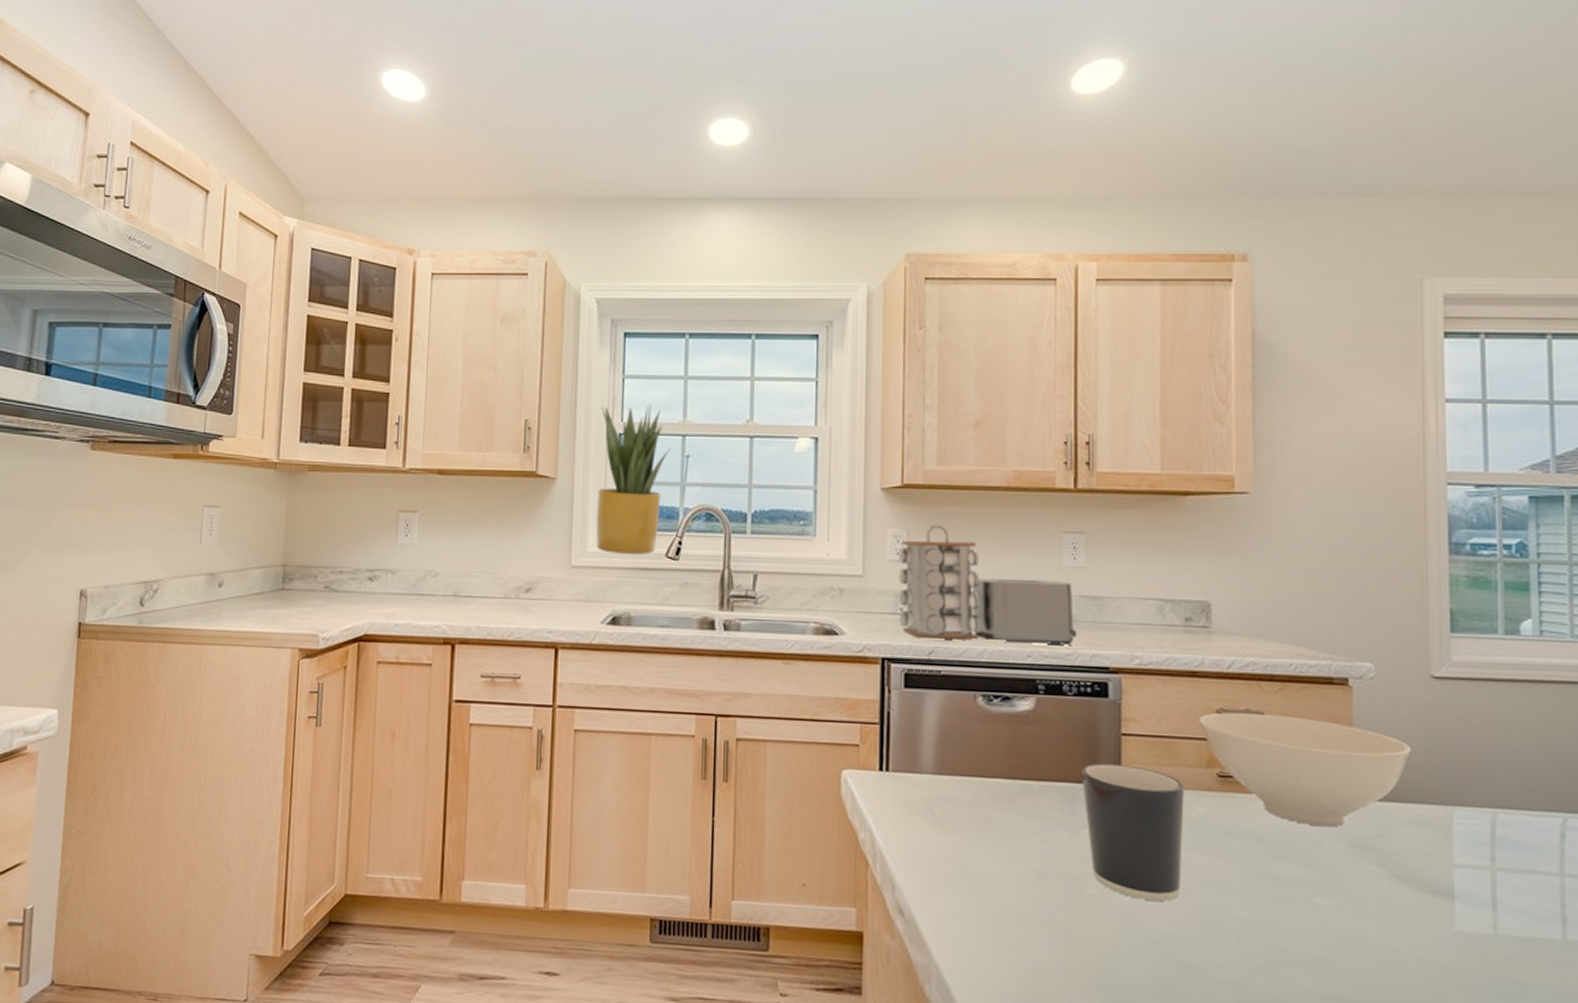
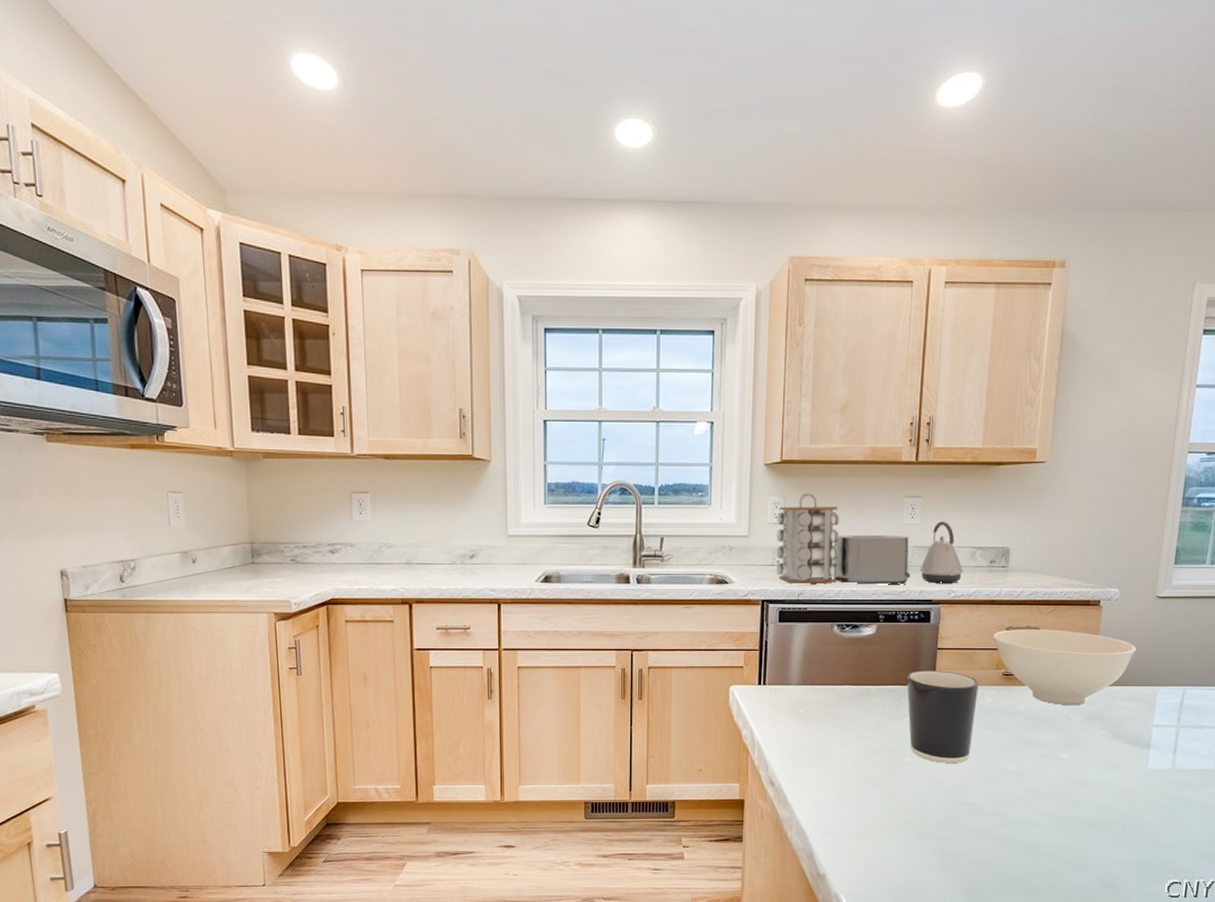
planter: present [595,403,671,555] -> none [527,392,589,524]
kettle: none [1089,565,1149,646] -> present [919,521,963,583]

